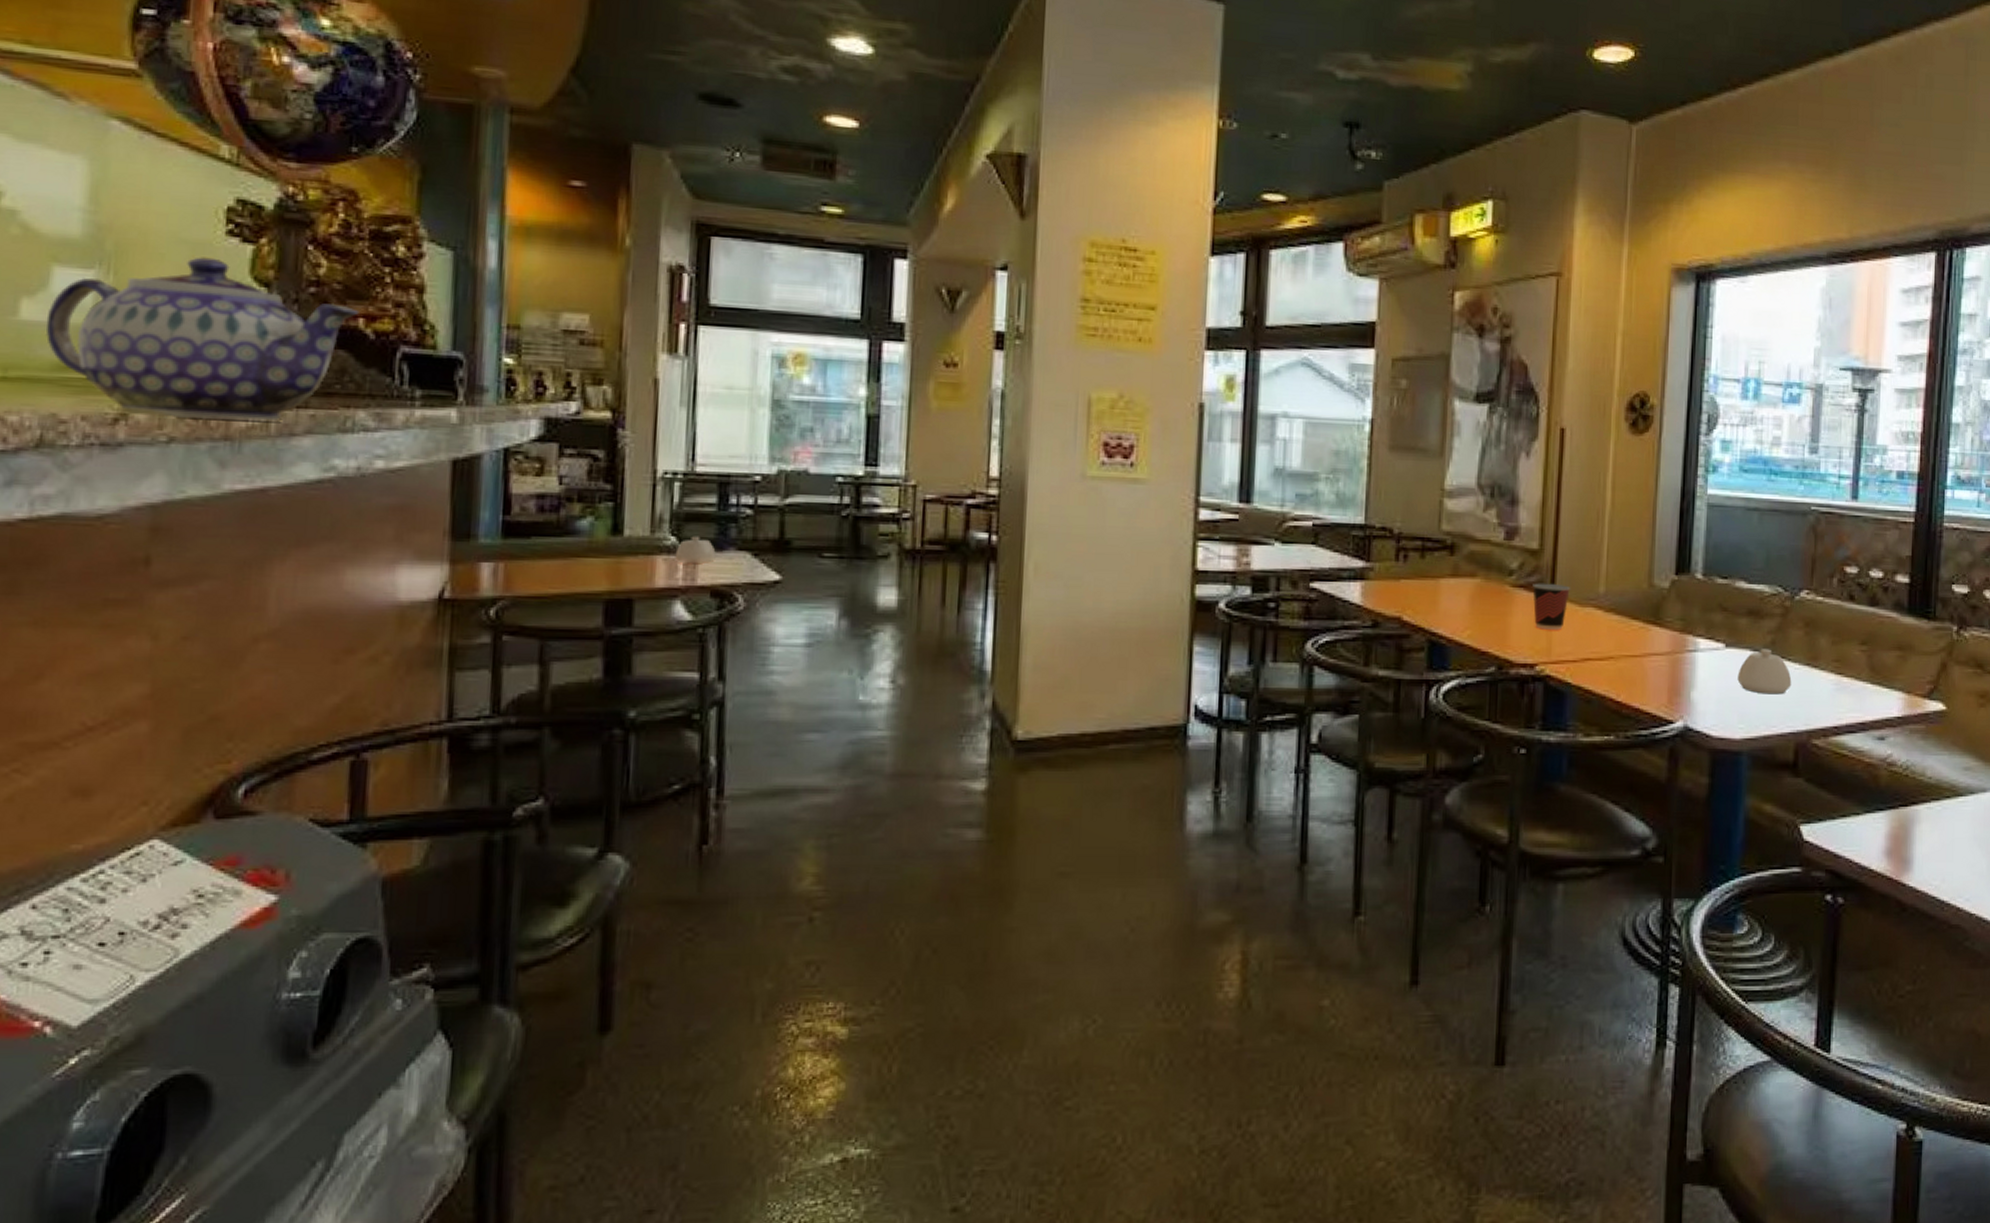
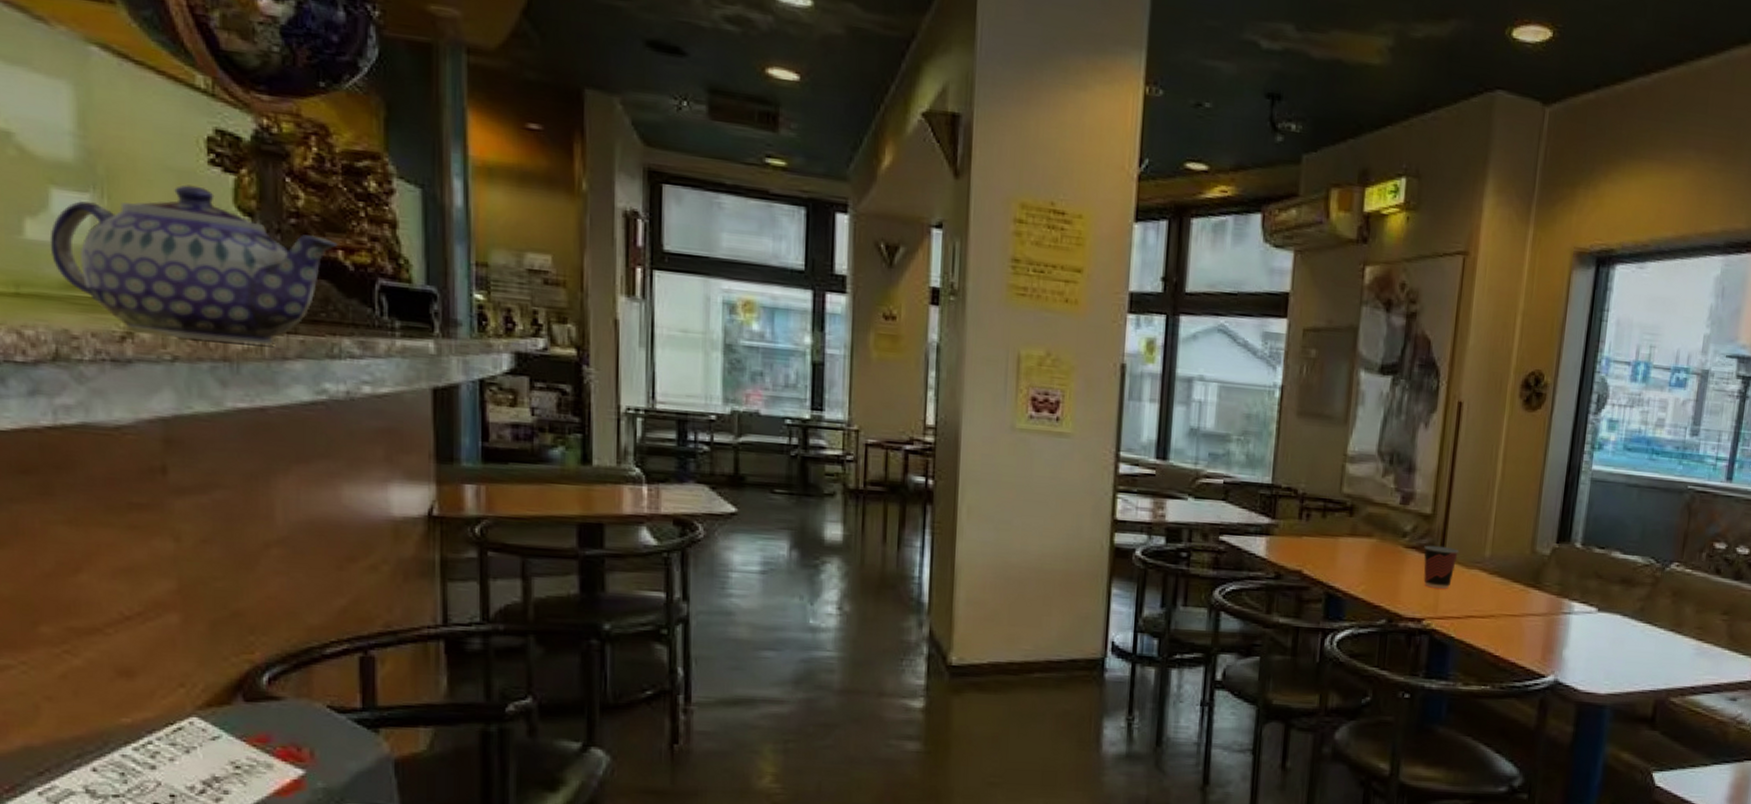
sugar bowl: present [675,536,716,566] -> none [640,468,677,495]
sugar bowl: present [1737,649,1792,695] -> none [1606,614,1656,656]

